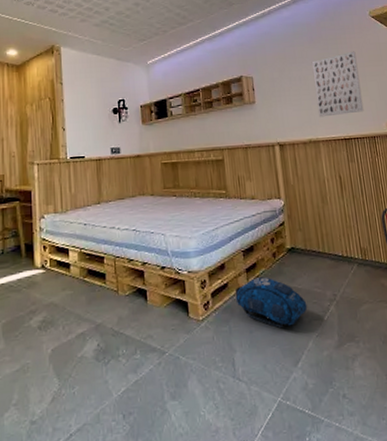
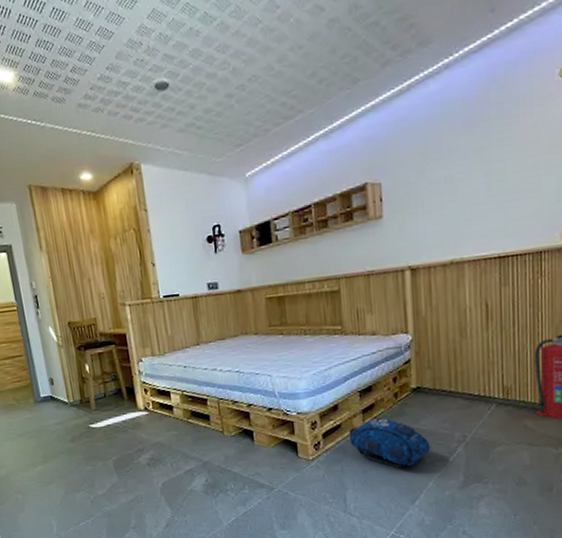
wall art: present [311,51,364,117] -> none [463,133,531,231]

